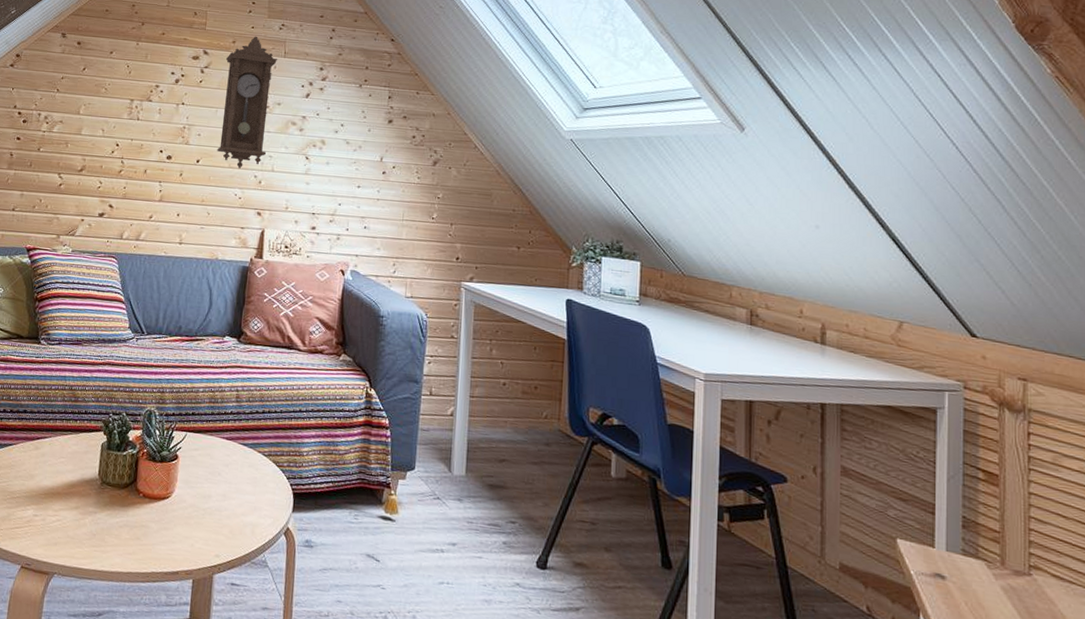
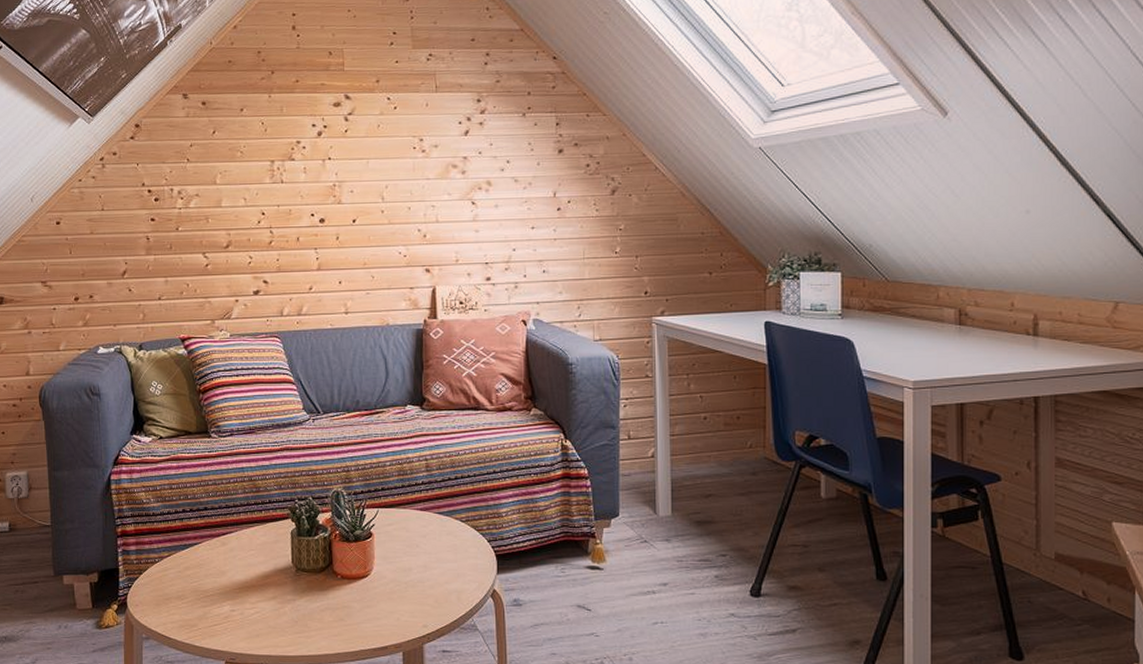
pendulum clock: present [217,36,278,168] -> none [370,71,429,223]

